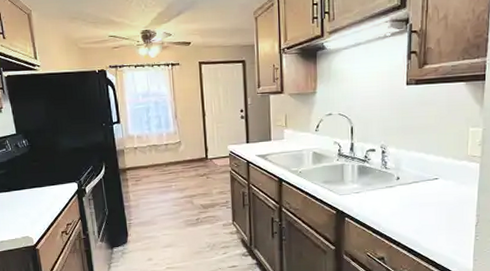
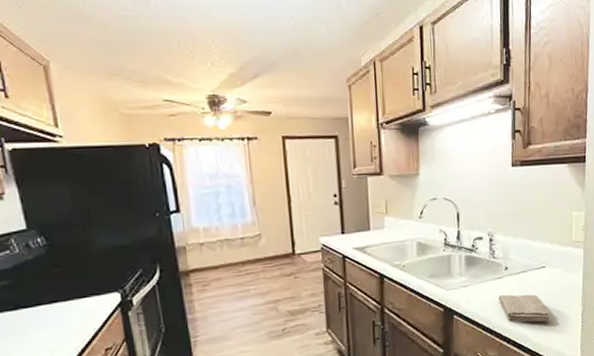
washcloth: none [389,202,441,230] -> present [499,294,550,323]

